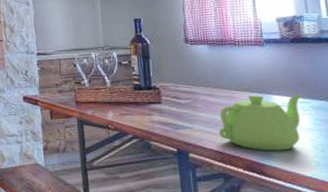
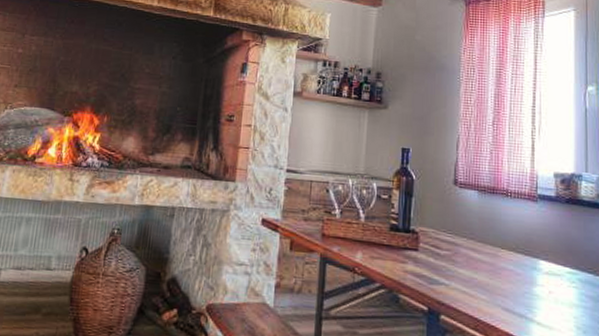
teapot: present [218,93,302,151] -> none [476,255,571,327]

